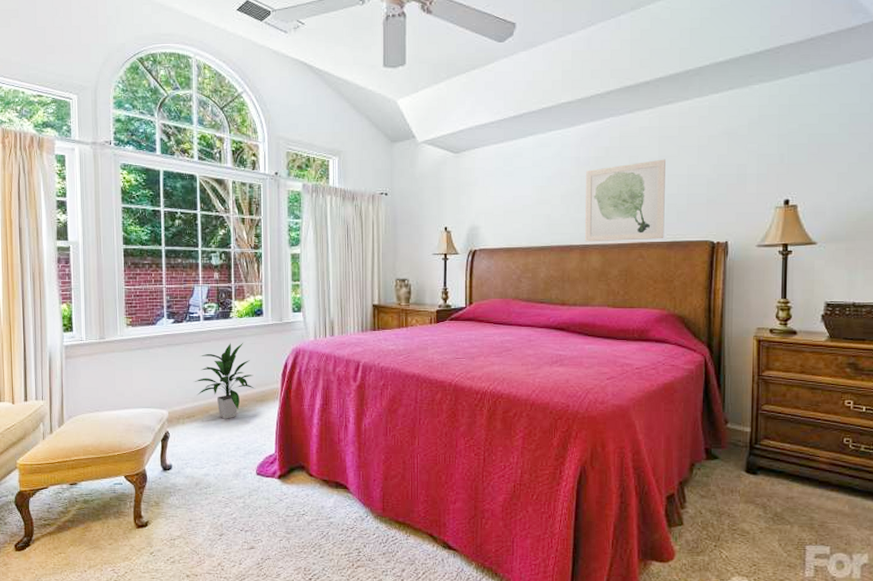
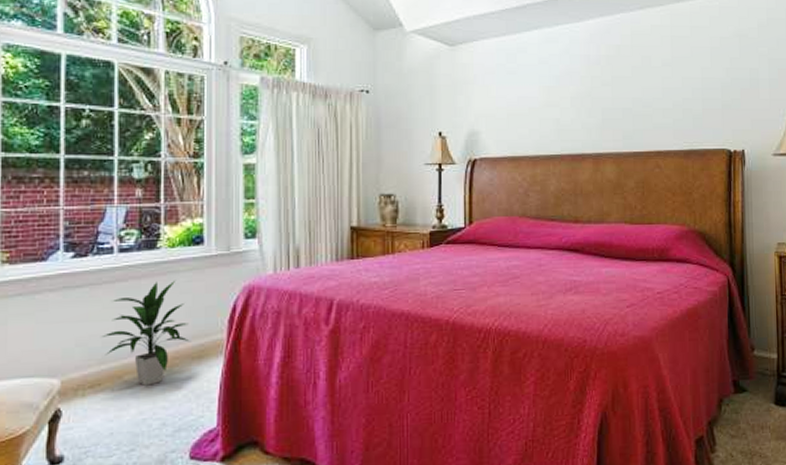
wall art: present [584,159,665,242] -> none [597,60,681,150]

